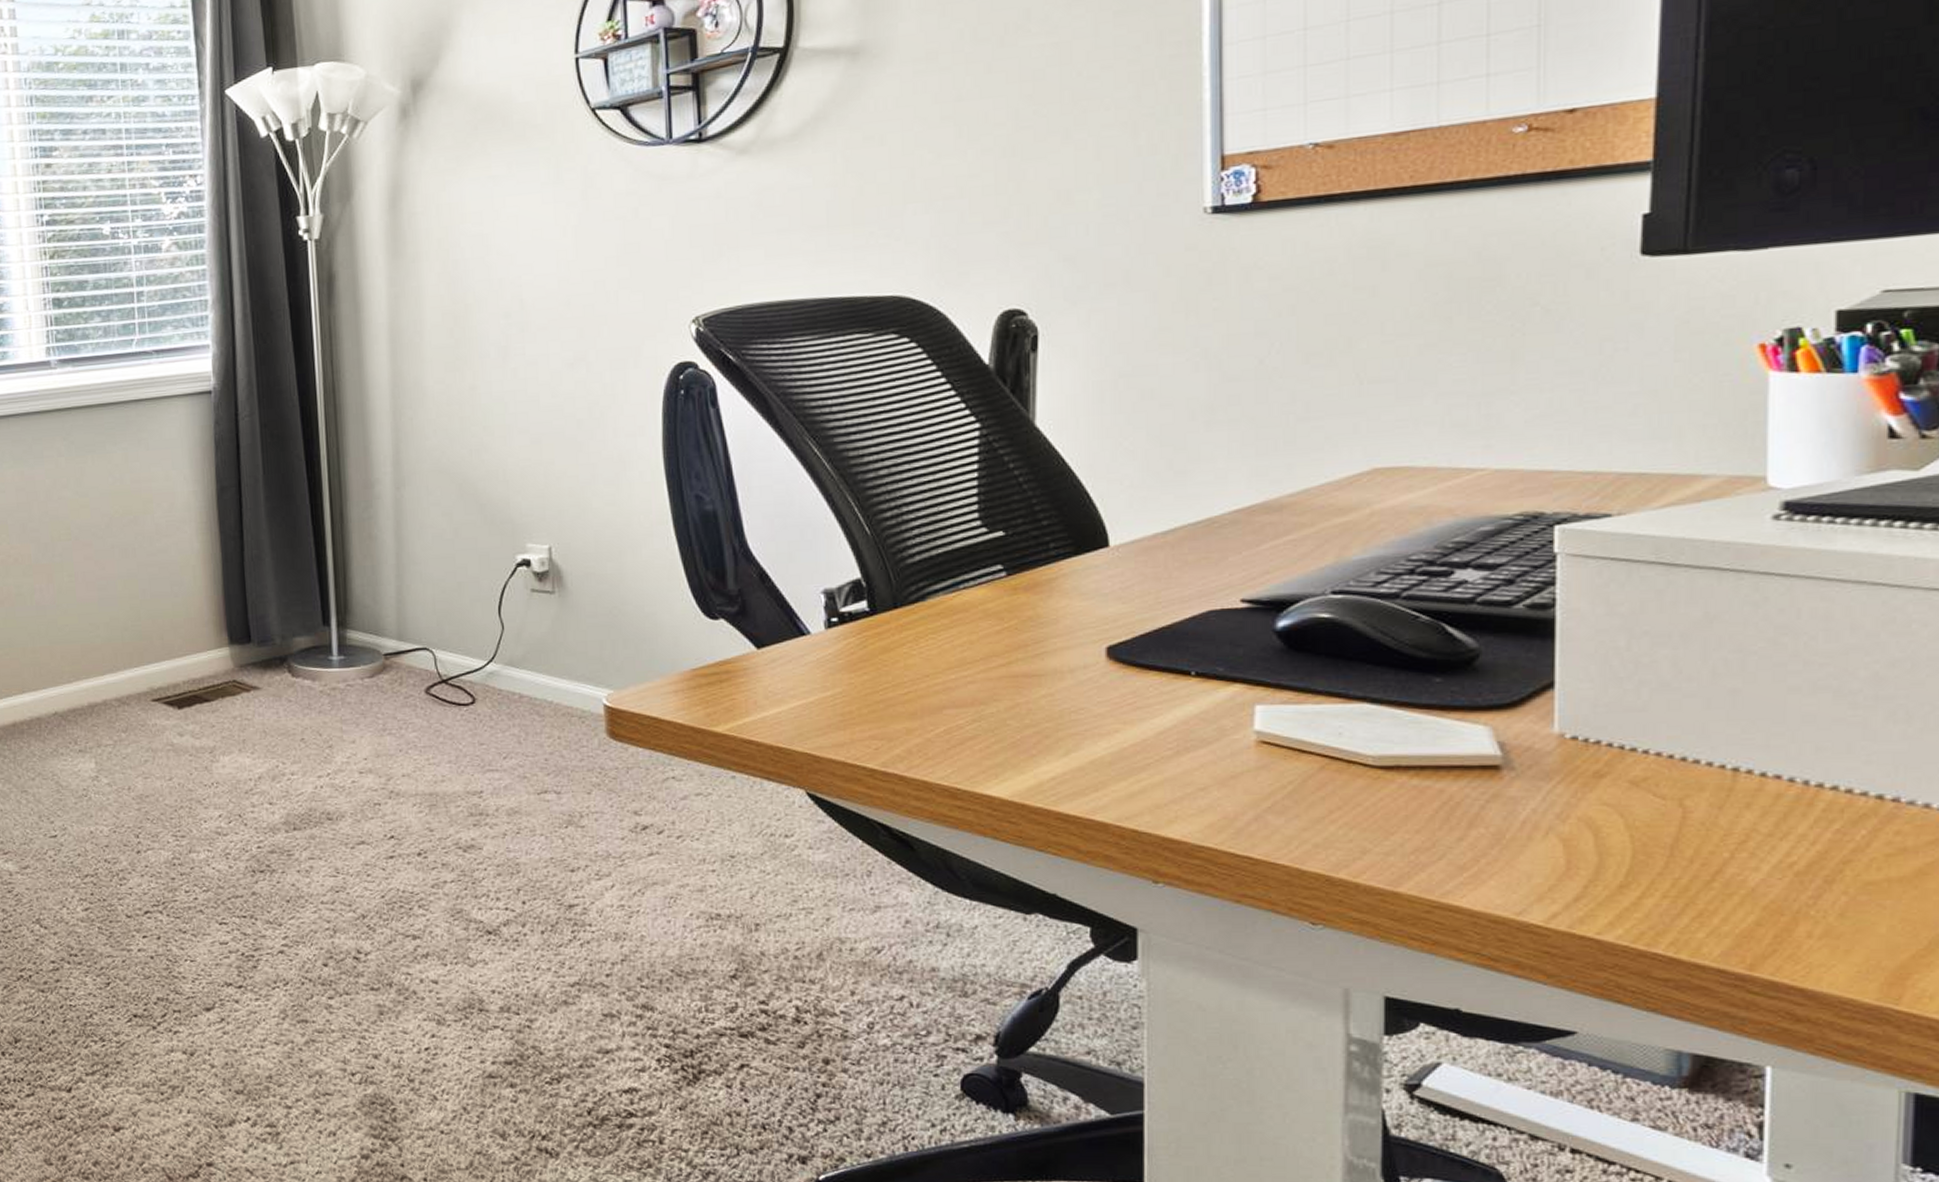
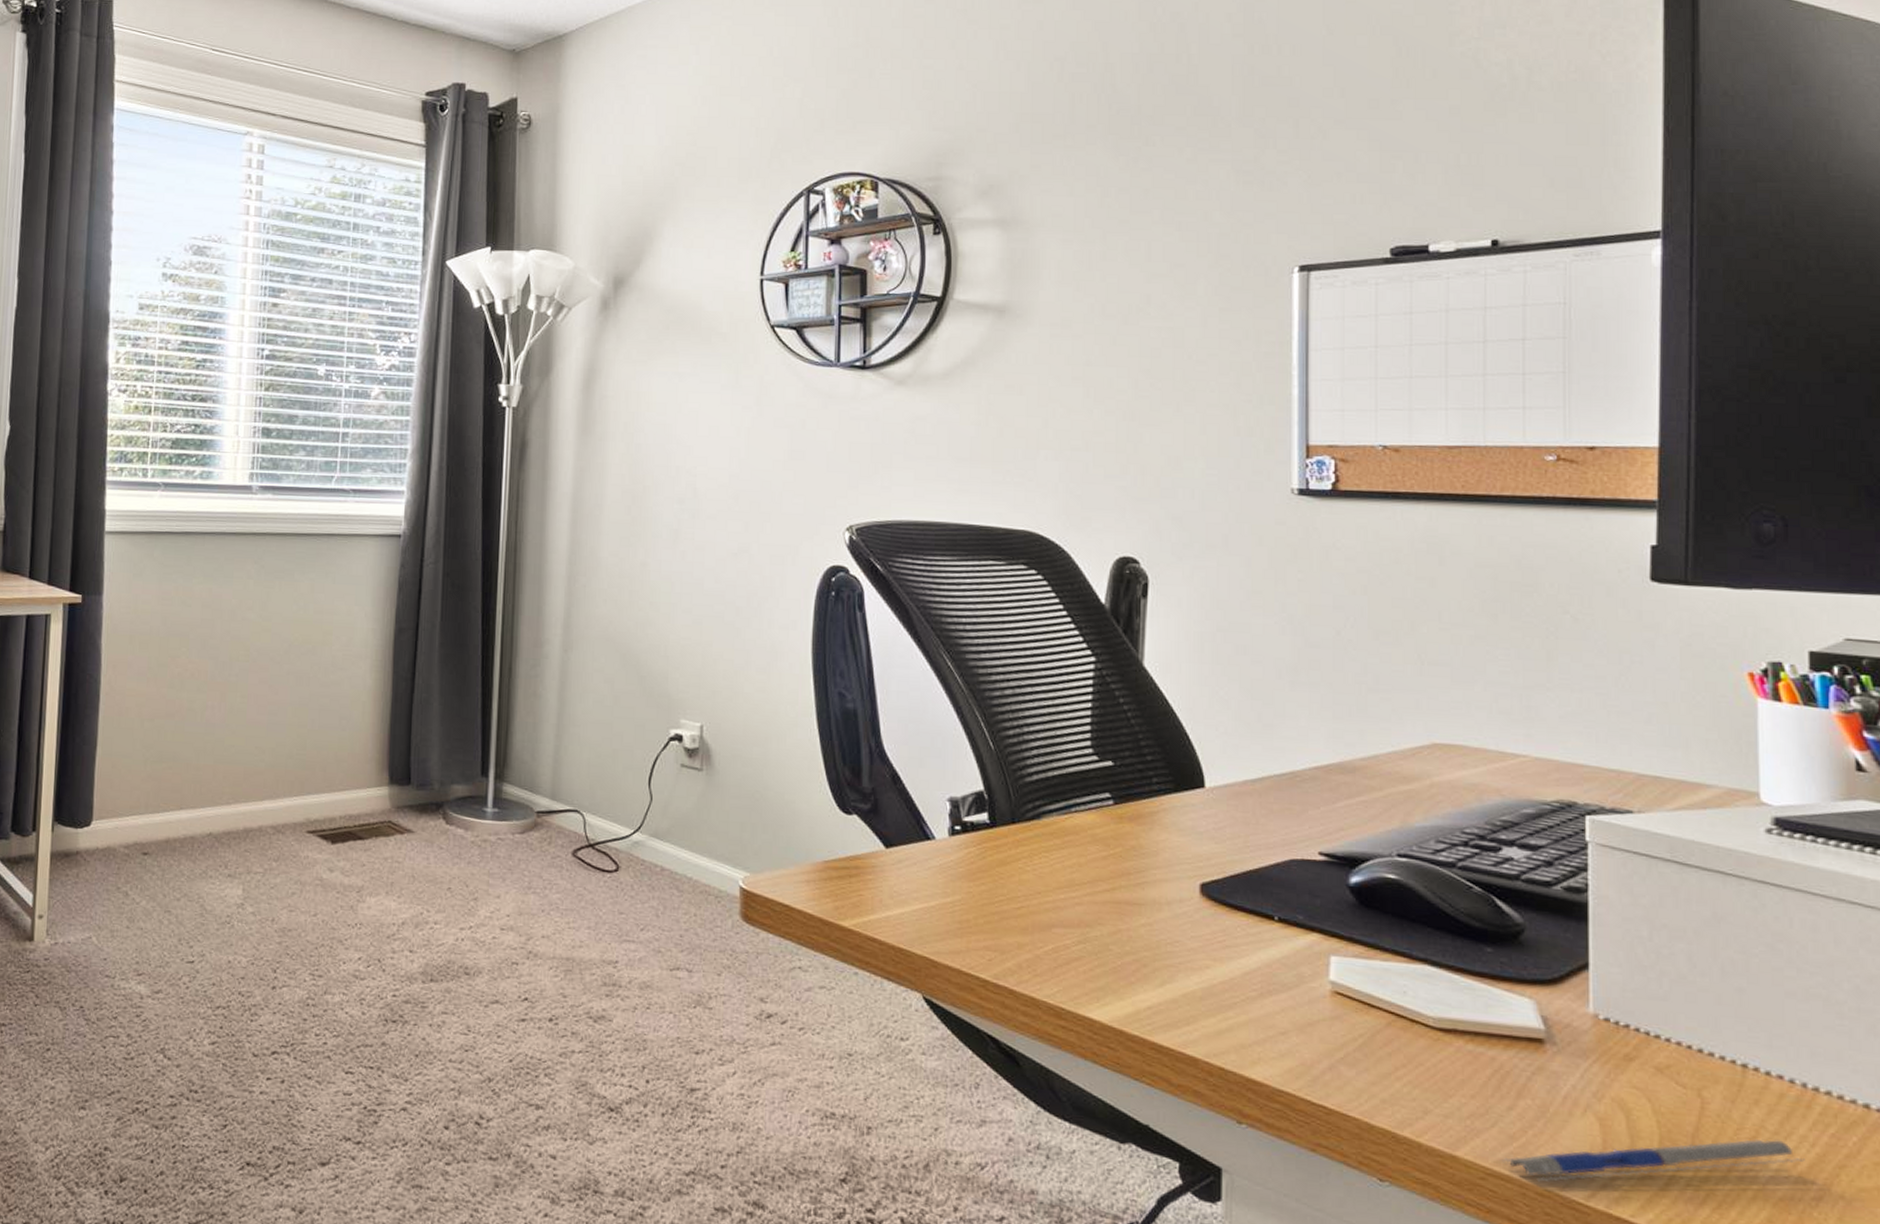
pen: none [1449,842,1803,909] -> present [1501,1139,1805,1182]

